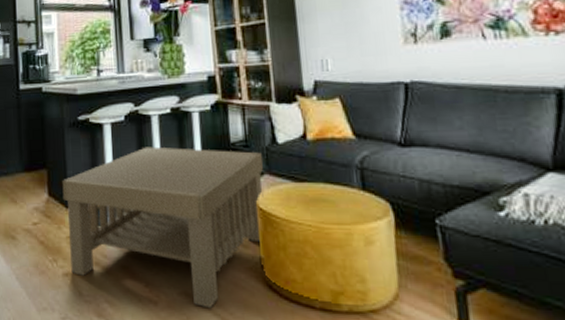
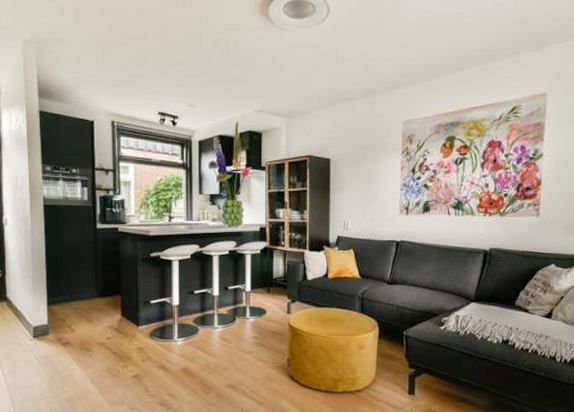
coffee table: present [62,146,264,309] -> none [134,279,295,395]

